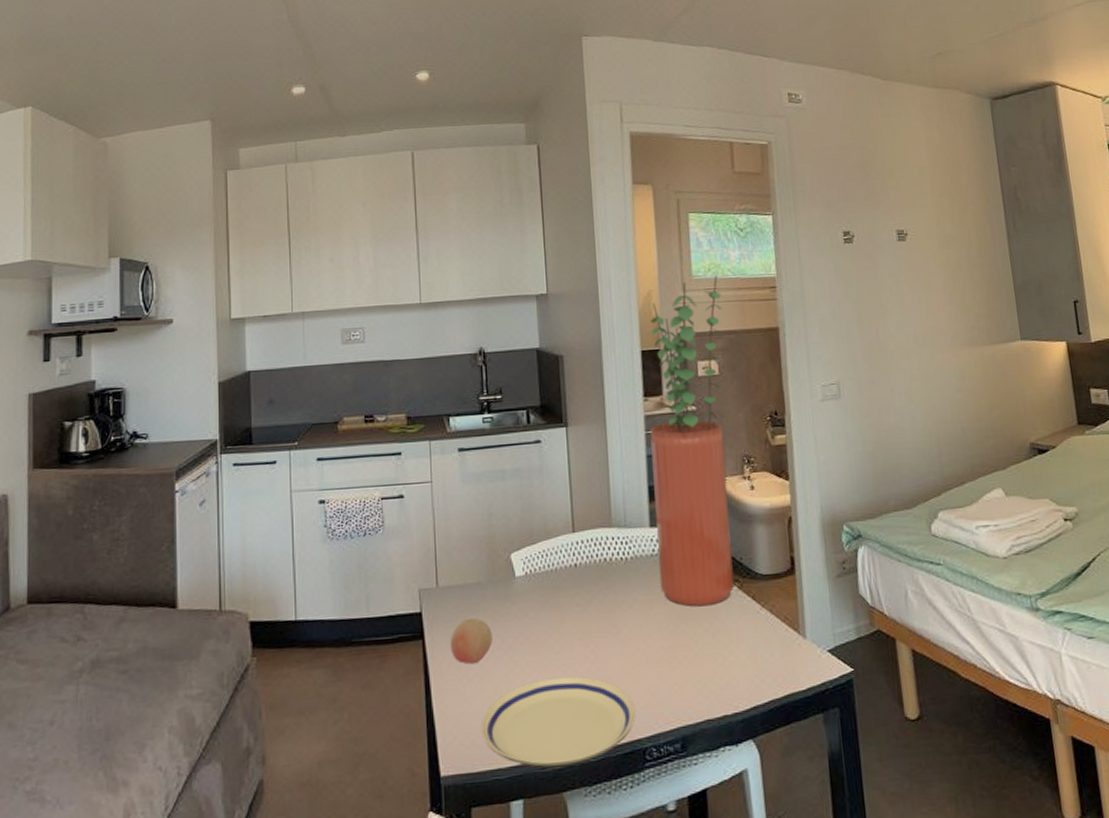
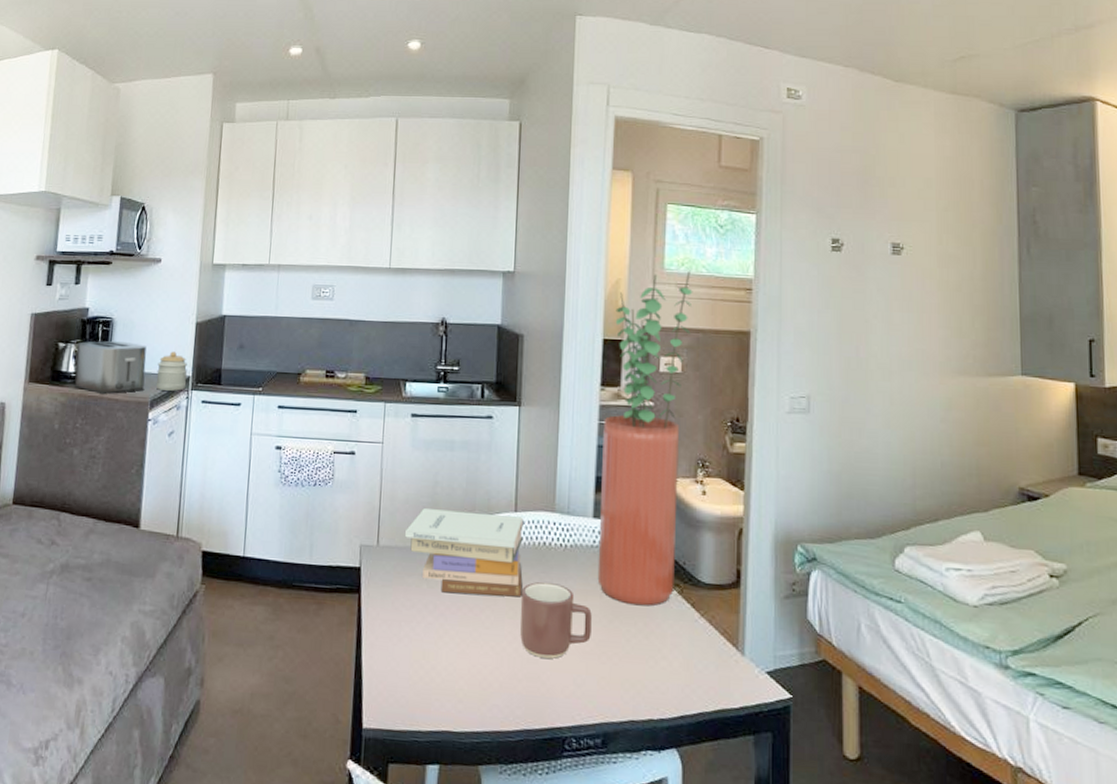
toaster: none [85,412,167,472] -> present [74,341,147,395]
jar: none [180,416,214,458] -> present [155,351,188,391]
fruit: present [450,618,493,665] -> none [384,580,426,626]
books: none [463,537,589,625] -> present [404,508,524,598]
plate: present [481,676,636,770] -> none [406,651,559,743]
mug: none [587,597,660,674] -> present [519,581,592,659]

